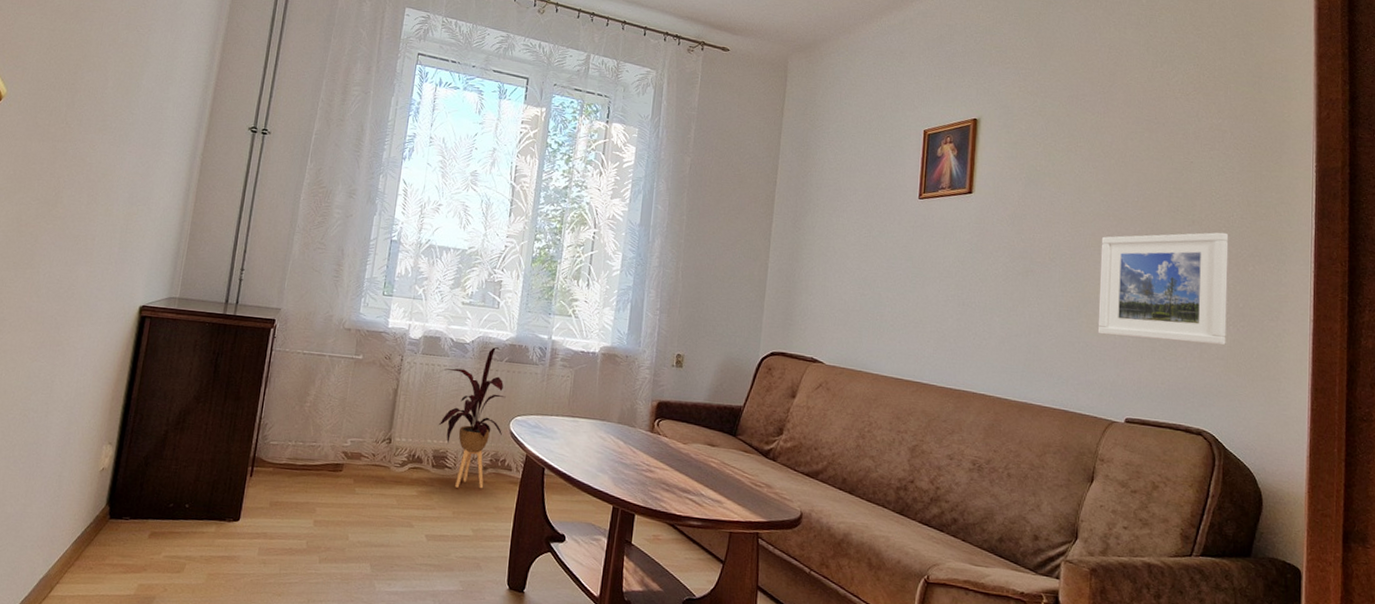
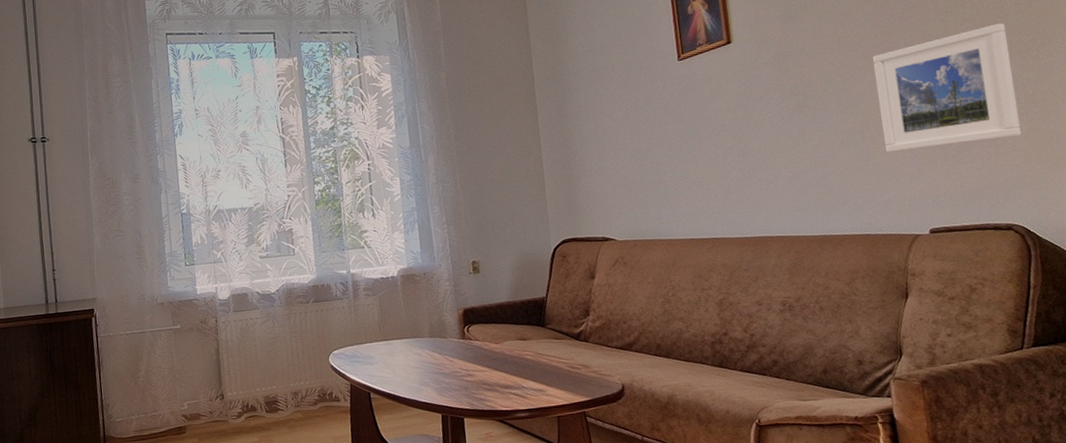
house plant: present [438,346,506,489] -> none [257,290,324,427]

